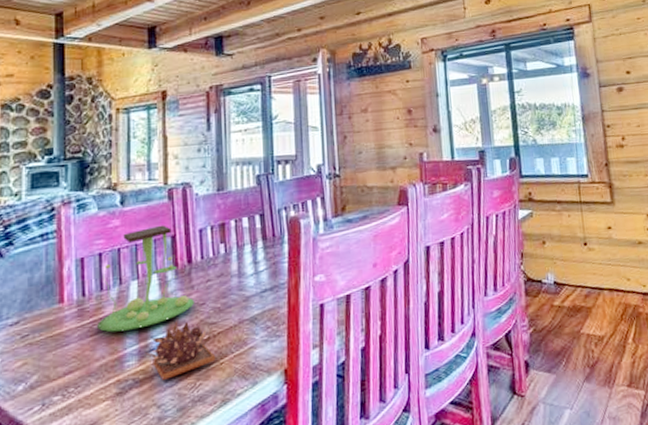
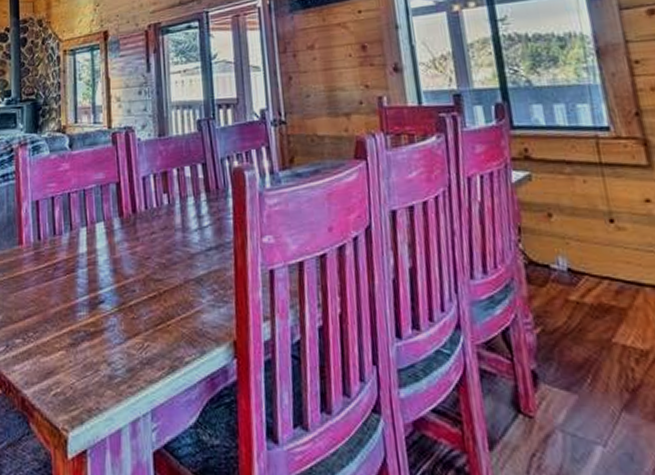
plant: present [97,225,216,380] -> none [52,170,163,336]

